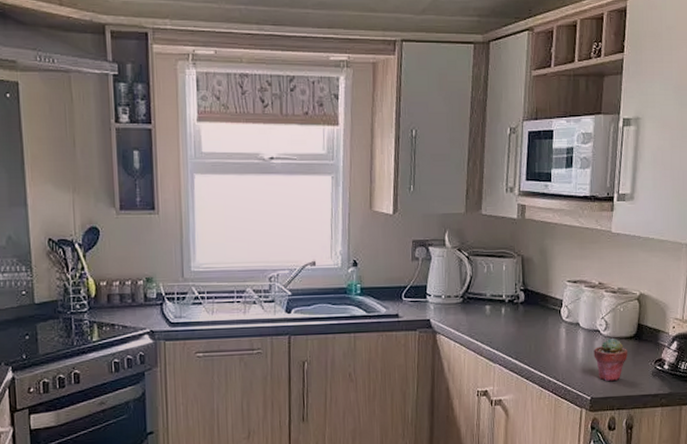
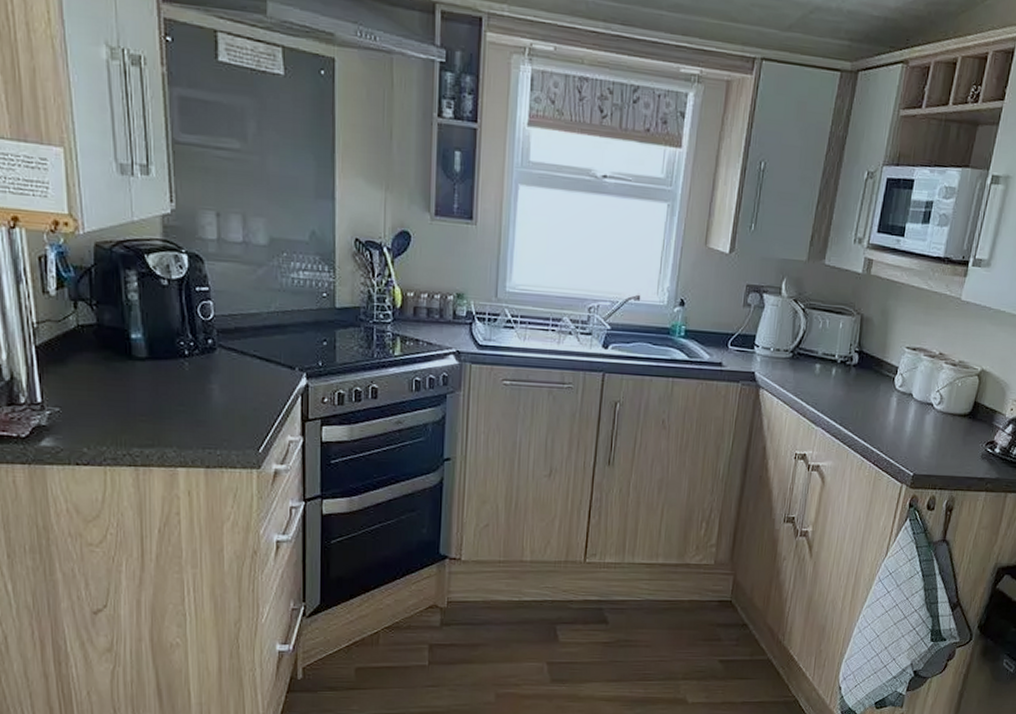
potted succulent: present [593,337,627,382] -> none [922,413,959,460]

